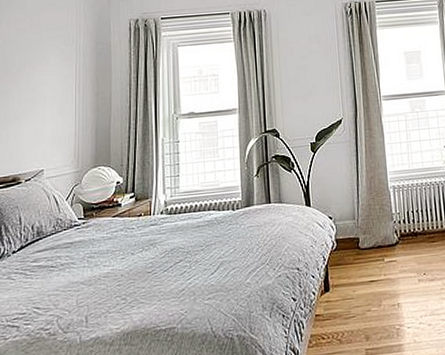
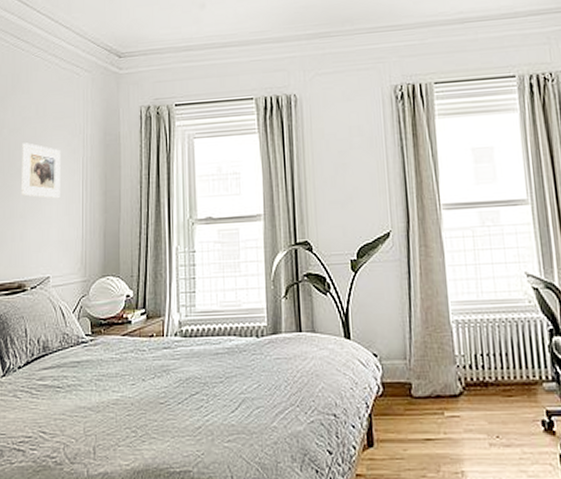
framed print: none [16,51,54,101] -> present [22,143,61,199]

